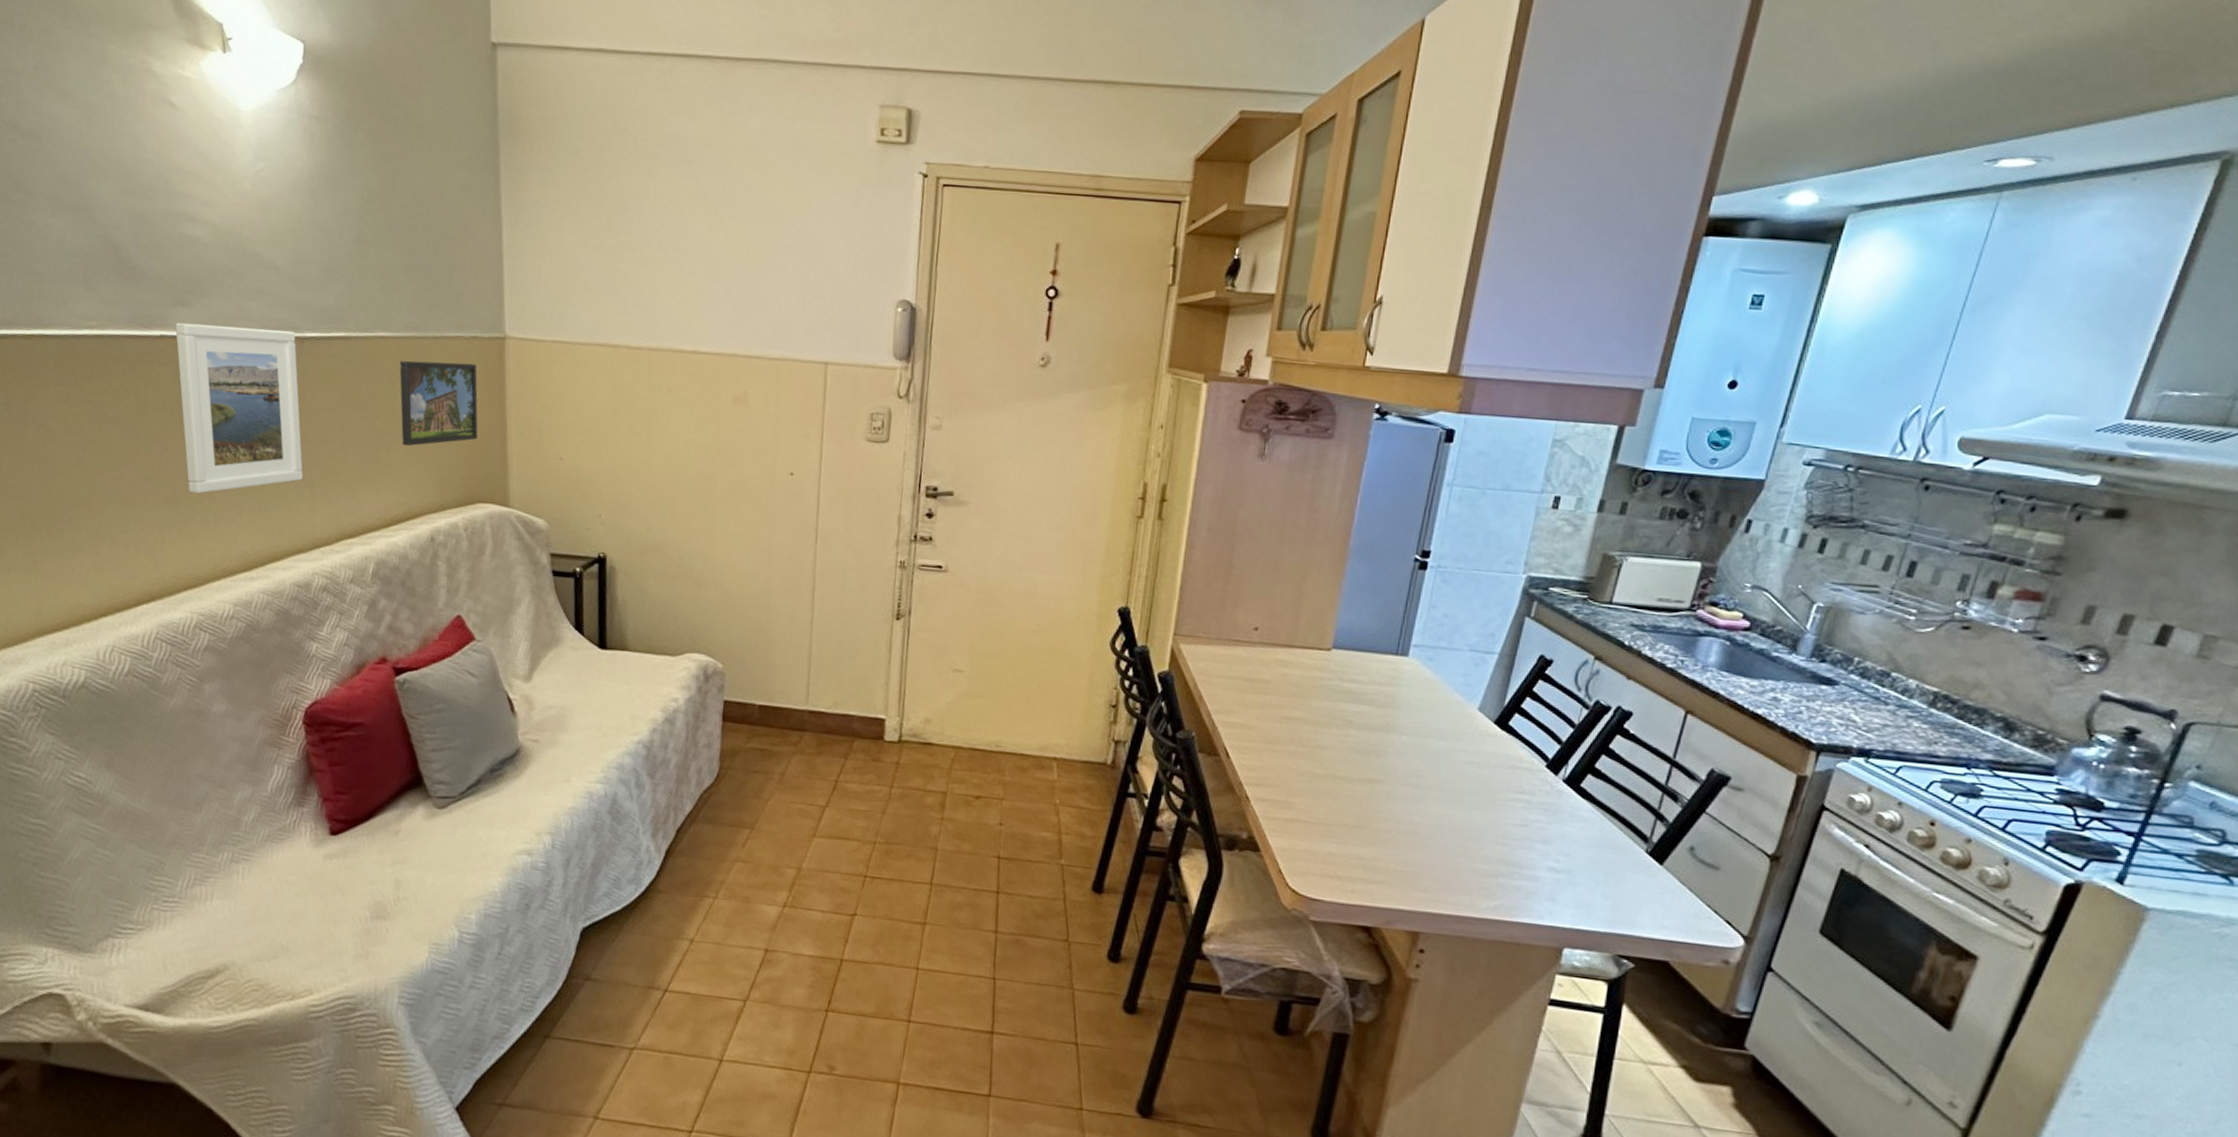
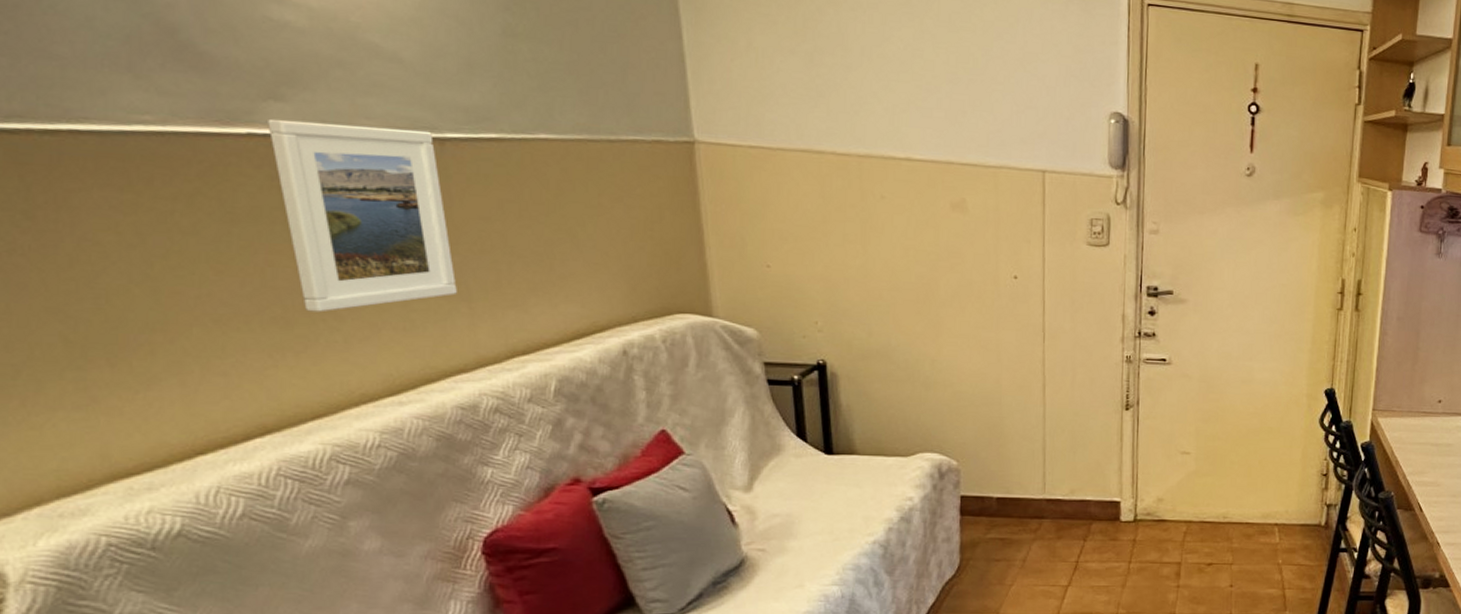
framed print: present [399,360,478,447] -> none [568,164,670,256]

